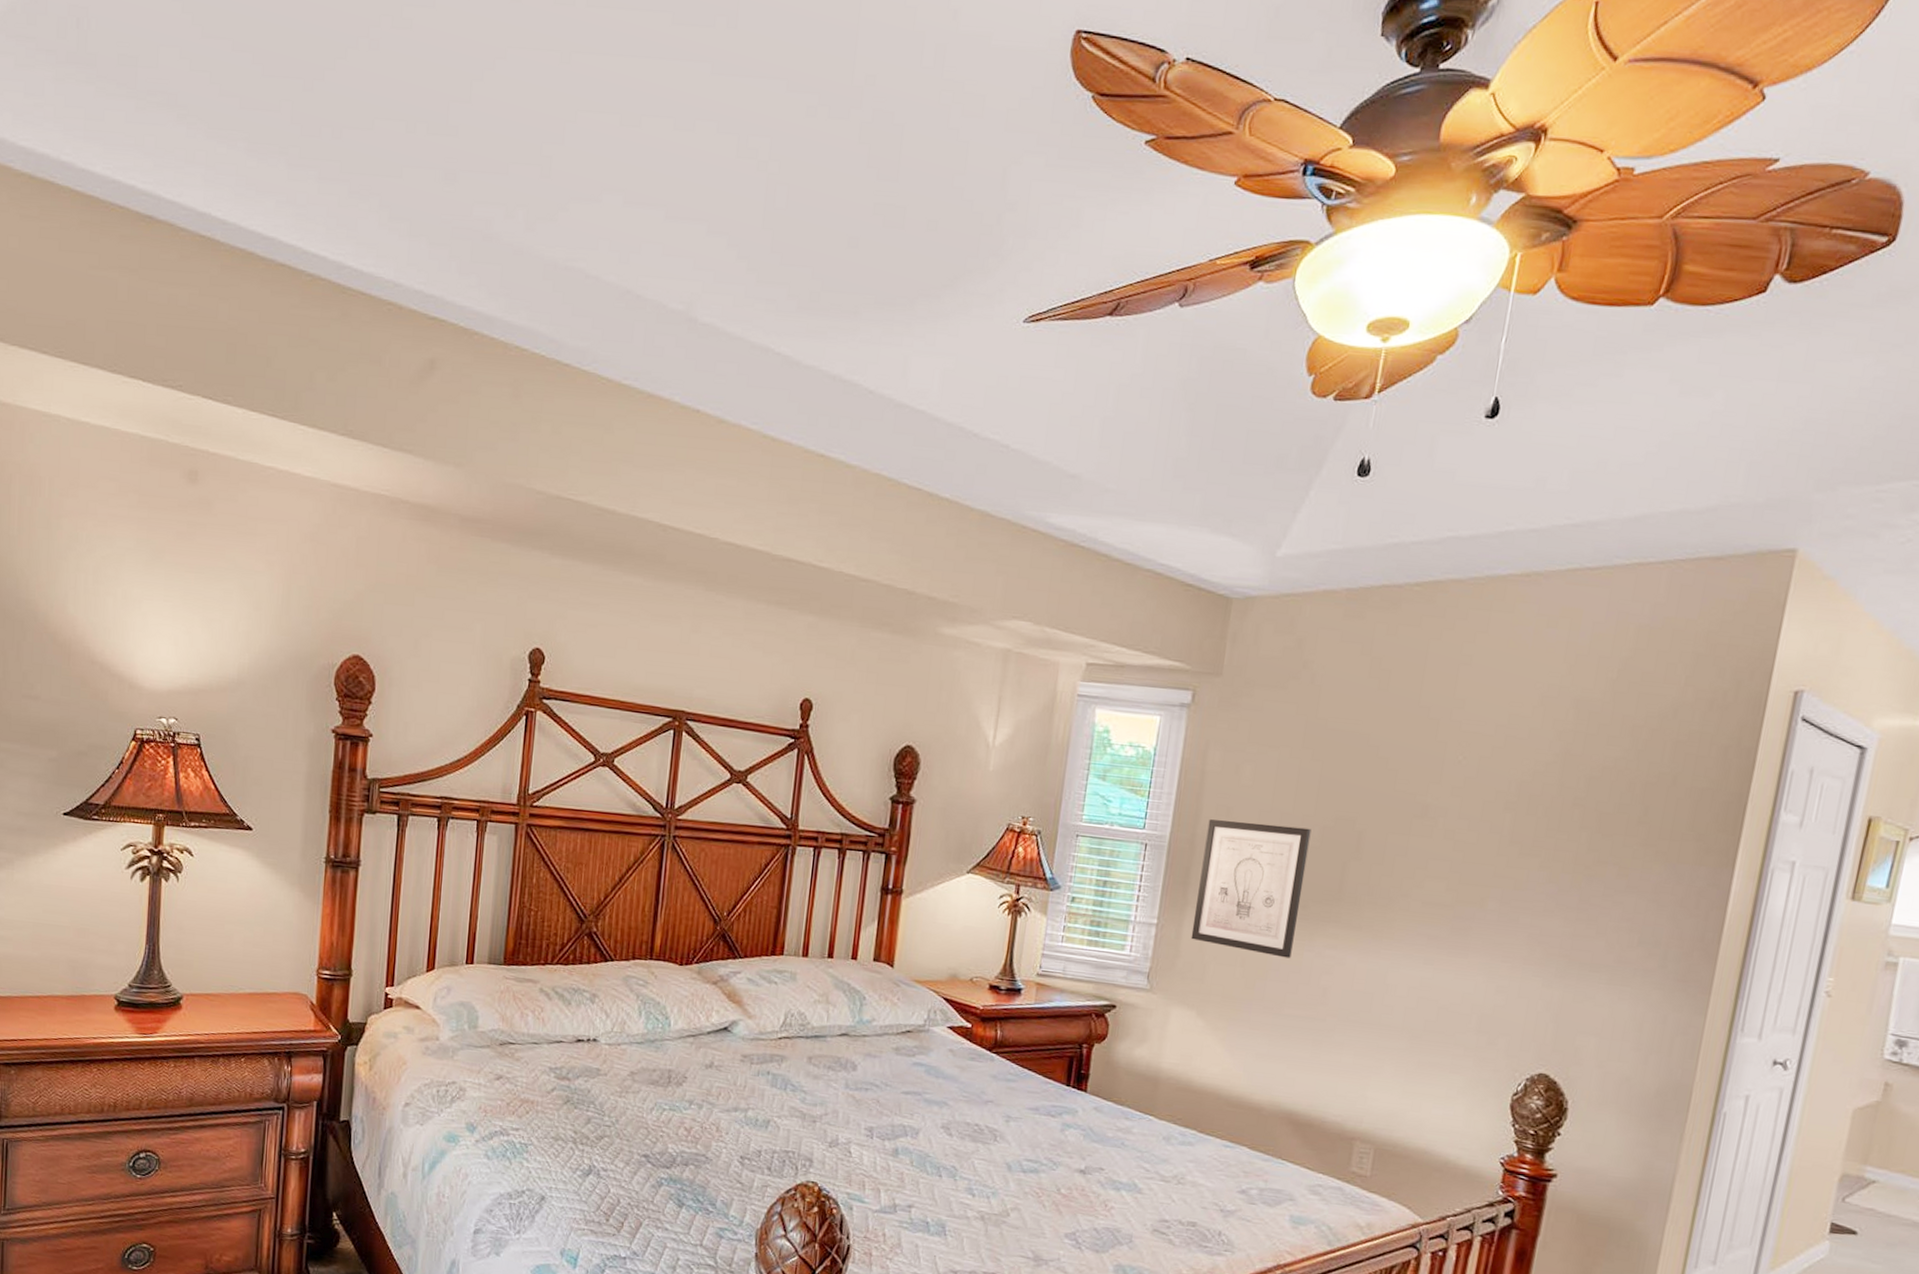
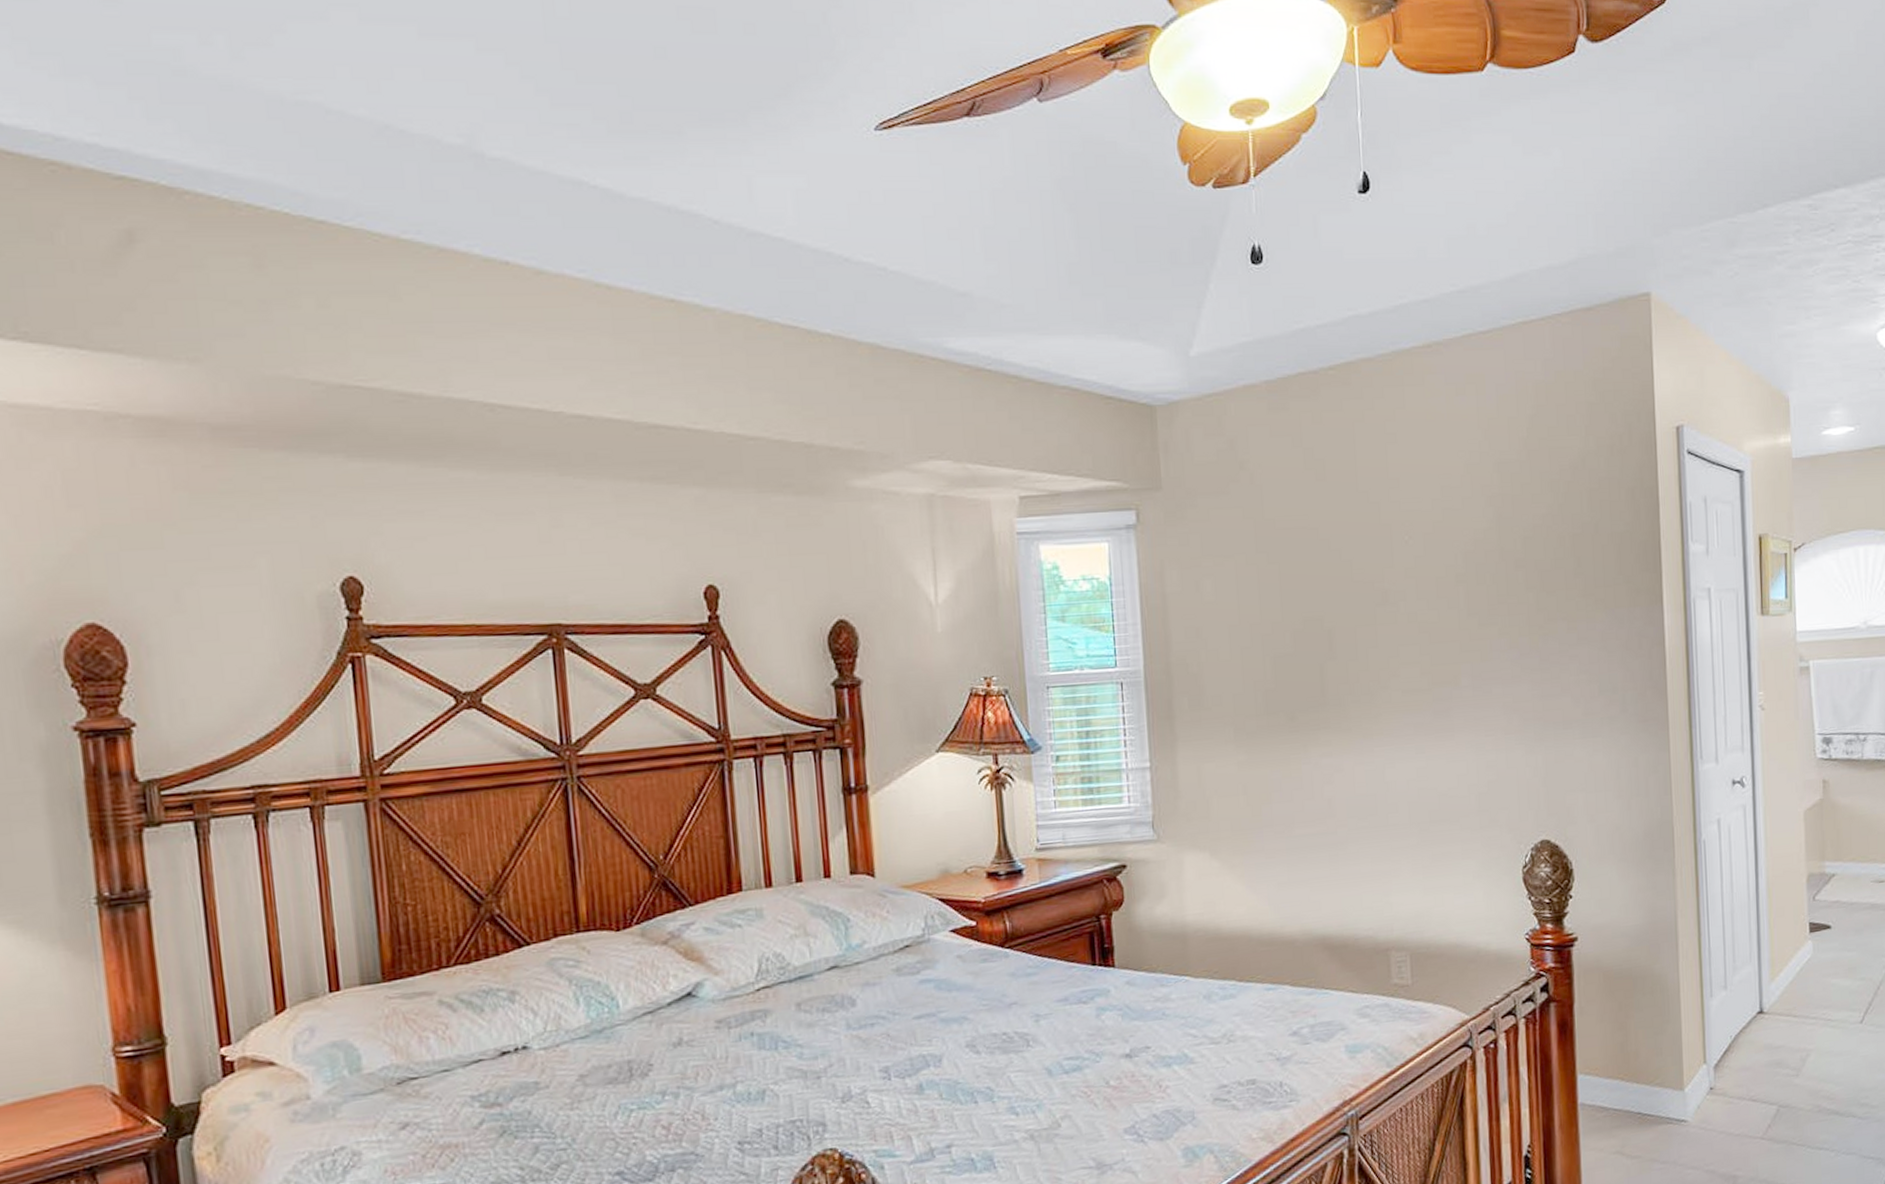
wall art: present [1191,819,1312,958] -> none [1180,635,1290,777]

